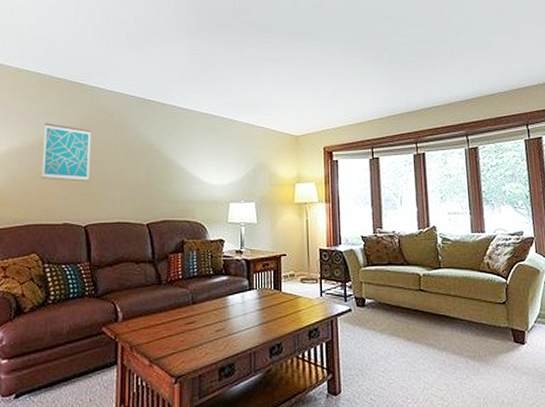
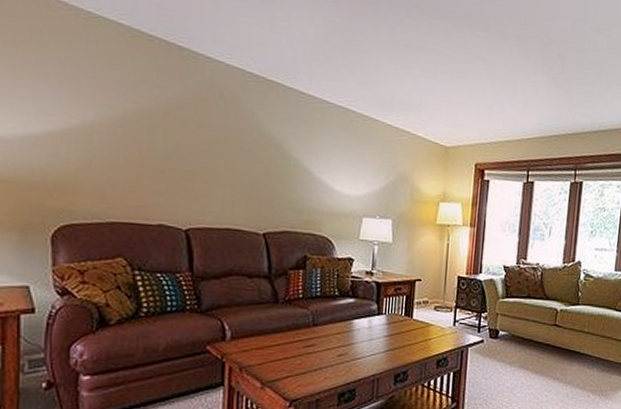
wall art: present [42,123,91,182] -> none [128,94,195,177]

